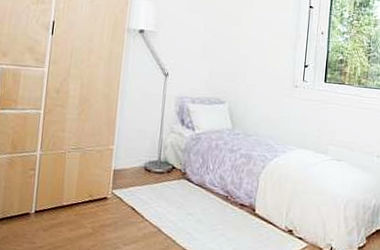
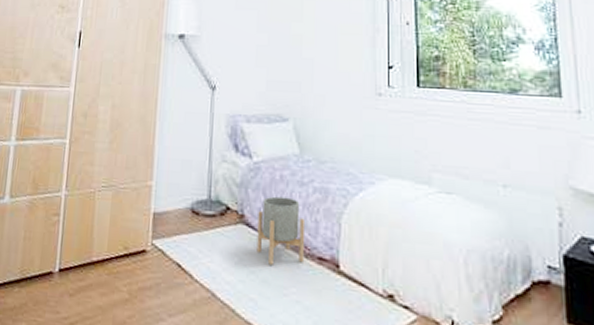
planter: none [194,159,232,209] -> present [257,196,305,265]

